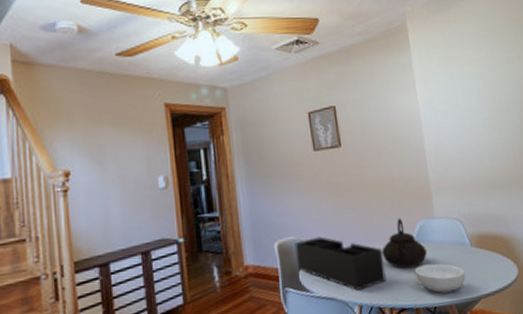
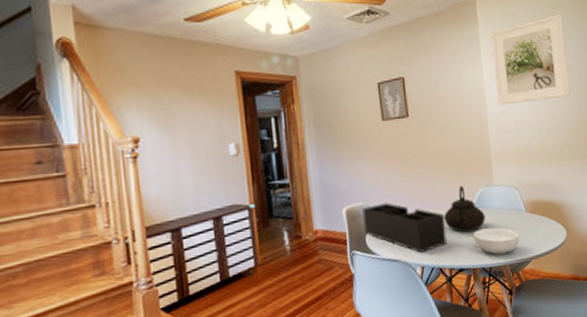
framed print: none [425,37,513,133] -> present [491,14,570,106]

